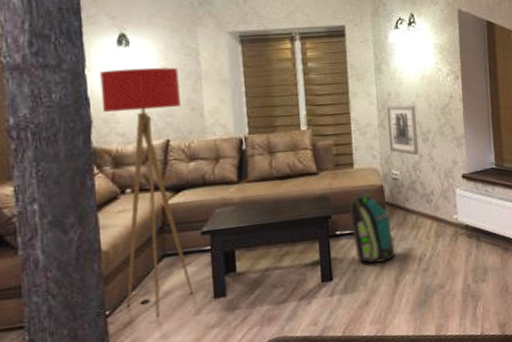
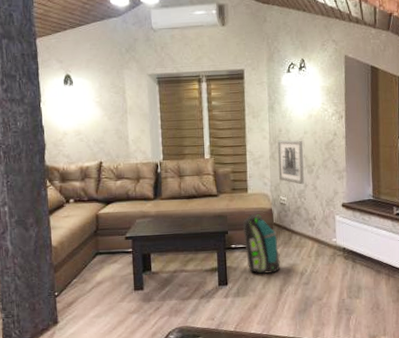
floor lamp: present [99,67,194,318] -> none [51,103,119,301]

